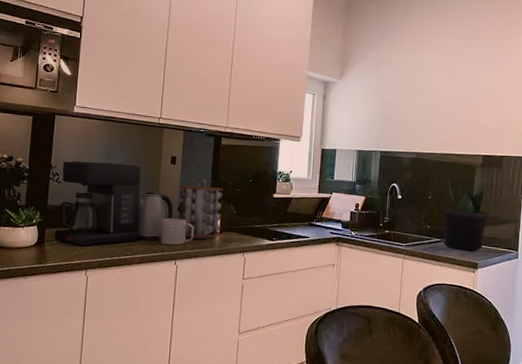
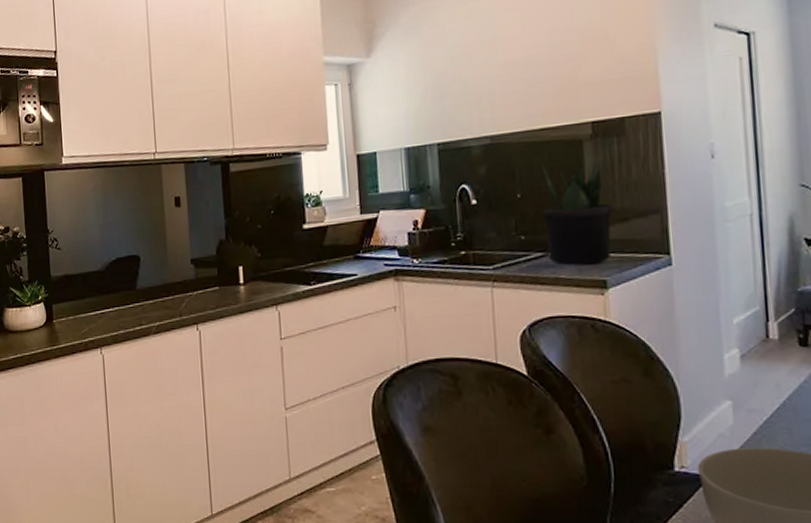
coffee maker: present [54,160,141,246] -> none [59,214,152,320]
kettle: present [137,192,174,241] -> none [145,244,187,305]
mug: present [160,218,194,246] -> none [173,272,214,307]
spice rack: present [178,178,224,240] -> none [188,218,247,296]

